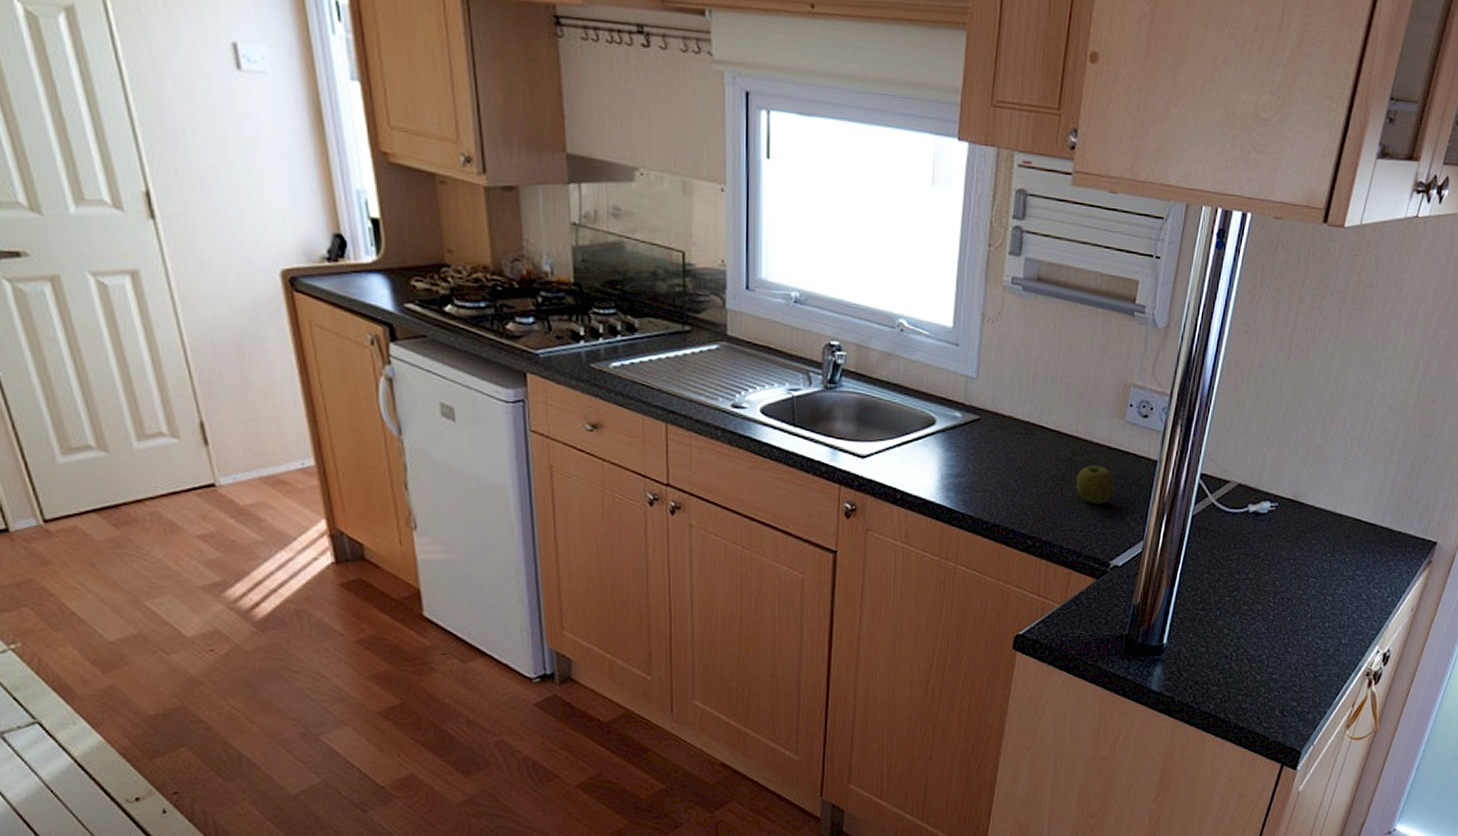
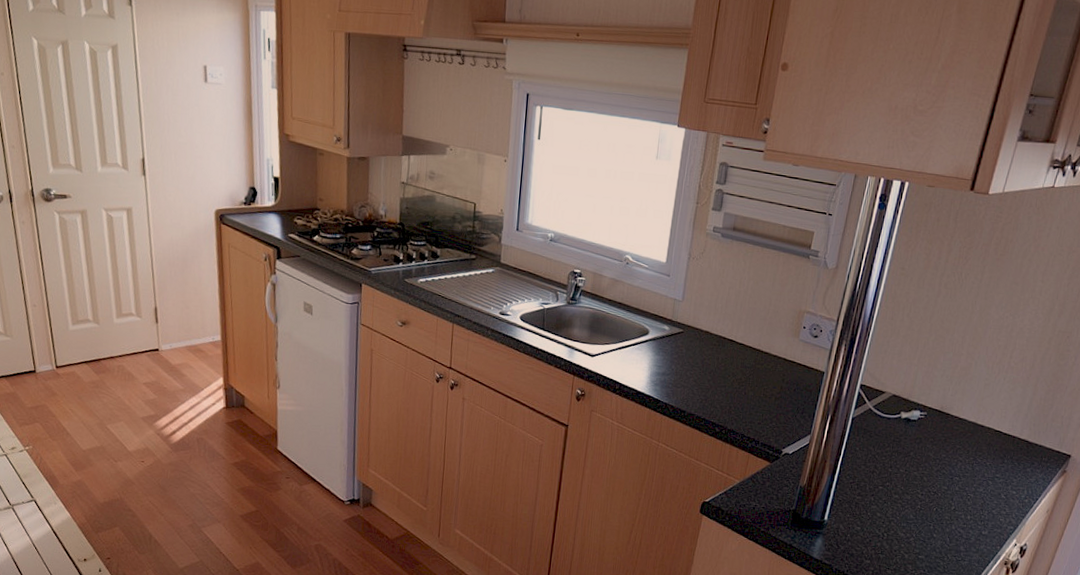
apple: present [1075,466,1115,505] -> none [756,372,789,404]

